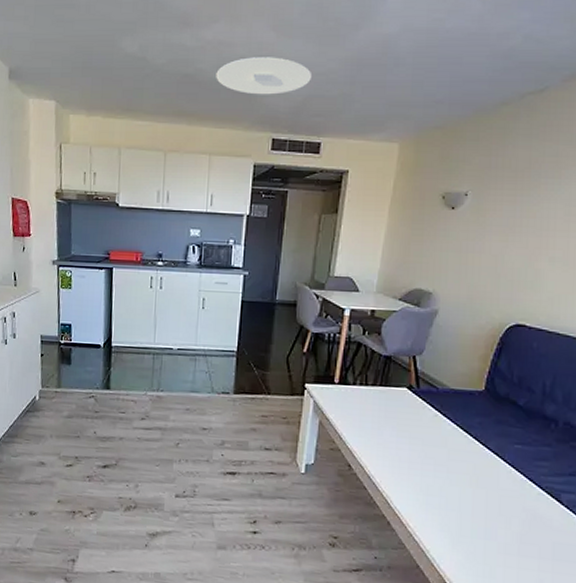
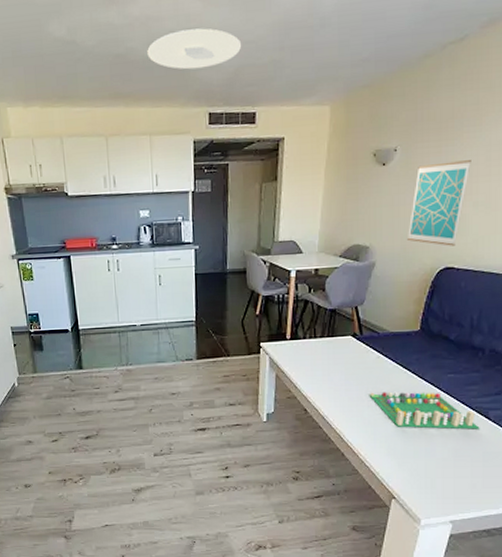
board game: none [423,454,550,514] -> present [369,391,480,429]
wall art: none [473,212,548,302] -> present [406,160,471,246]

